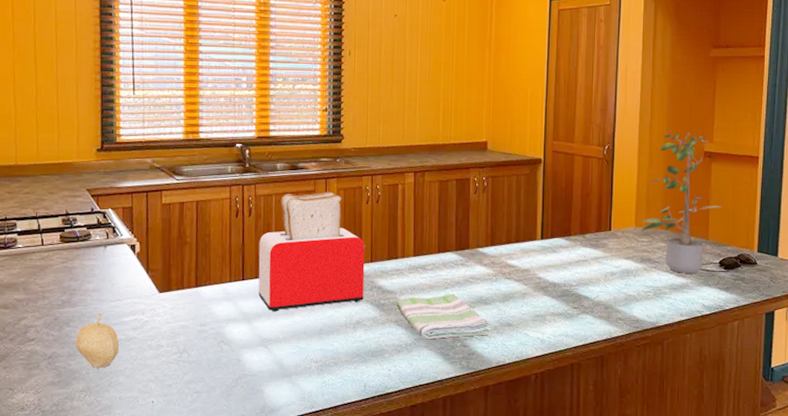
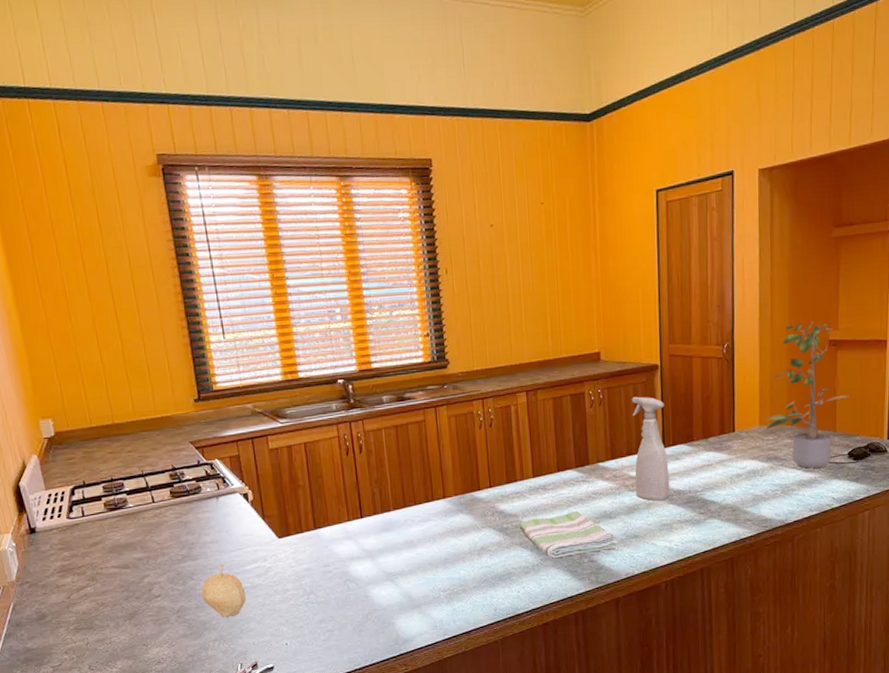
toaster: present [258,191,365,312] -> none [373,420,486,546]
spray bottle: none [512,187,546,291] -> present [631,396,670,501]

